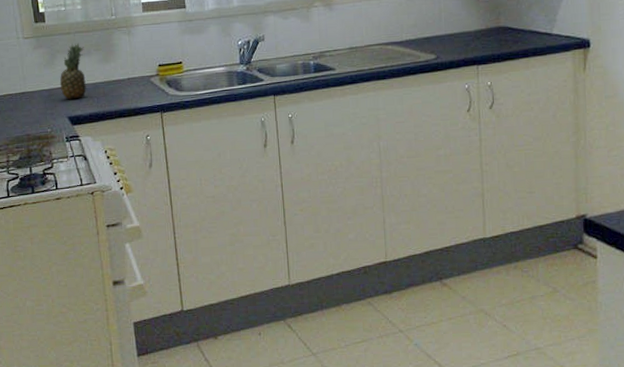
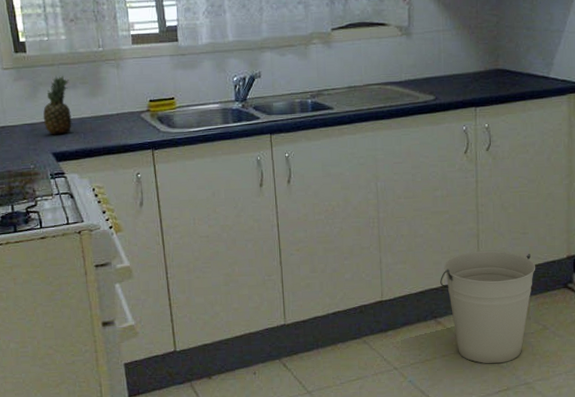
bucket: none [445,210,544,328] -> present [440,250,536,364]

